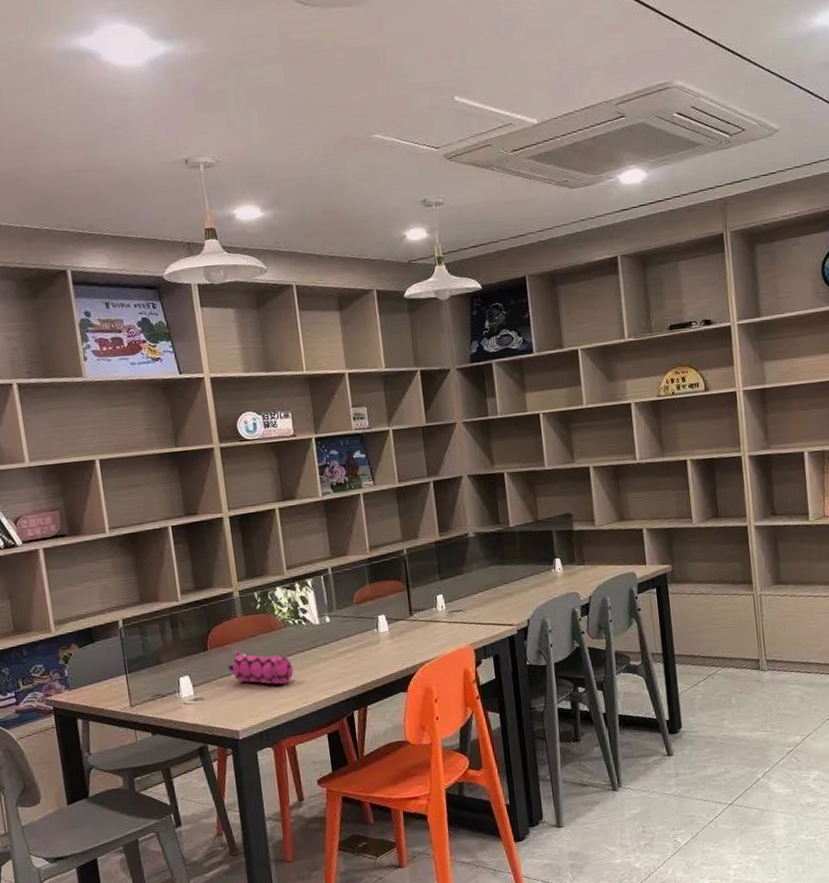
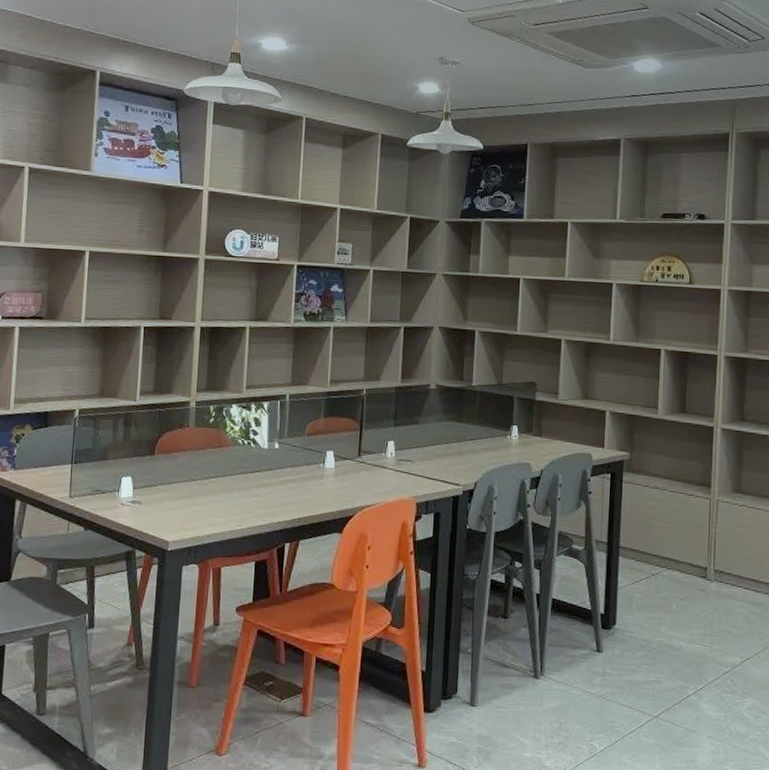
pencil case: present [228,651,294,685] -> none [171,462,234,503]

